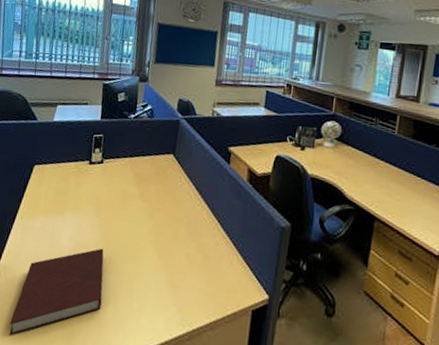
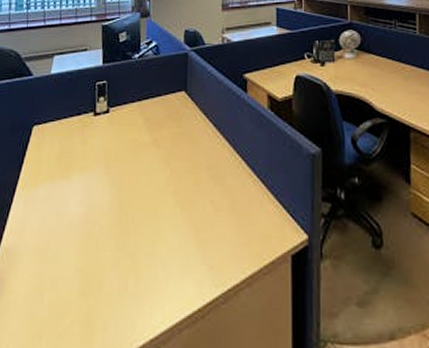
notebook: present [9,248,104,335] -> none [16,209,122,332]

